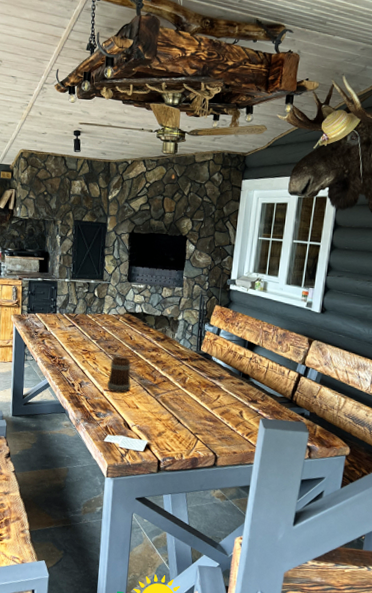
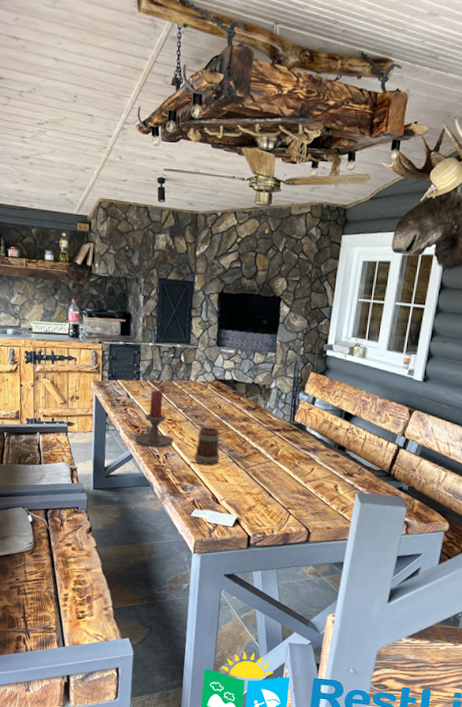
candle holder: none [51,322,88,377] -> present [134,390,174,448]

